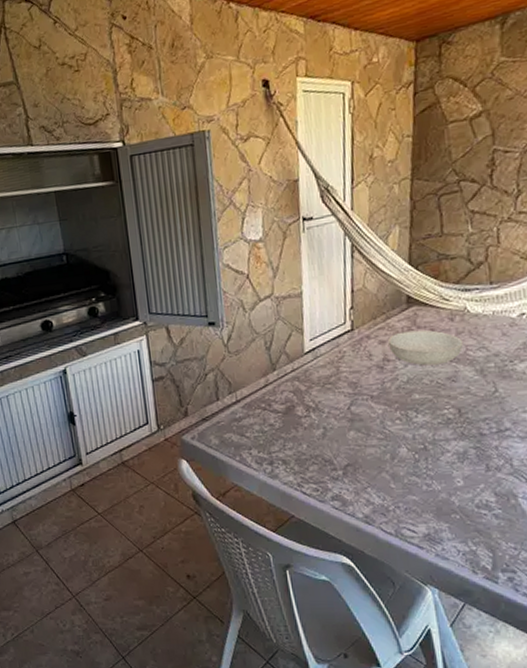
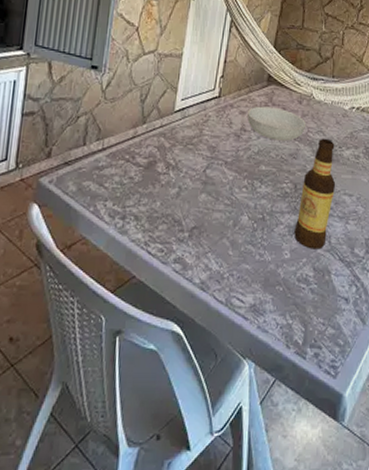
bottle: none [464,353,512,475] -> present [294,138,336,250]

